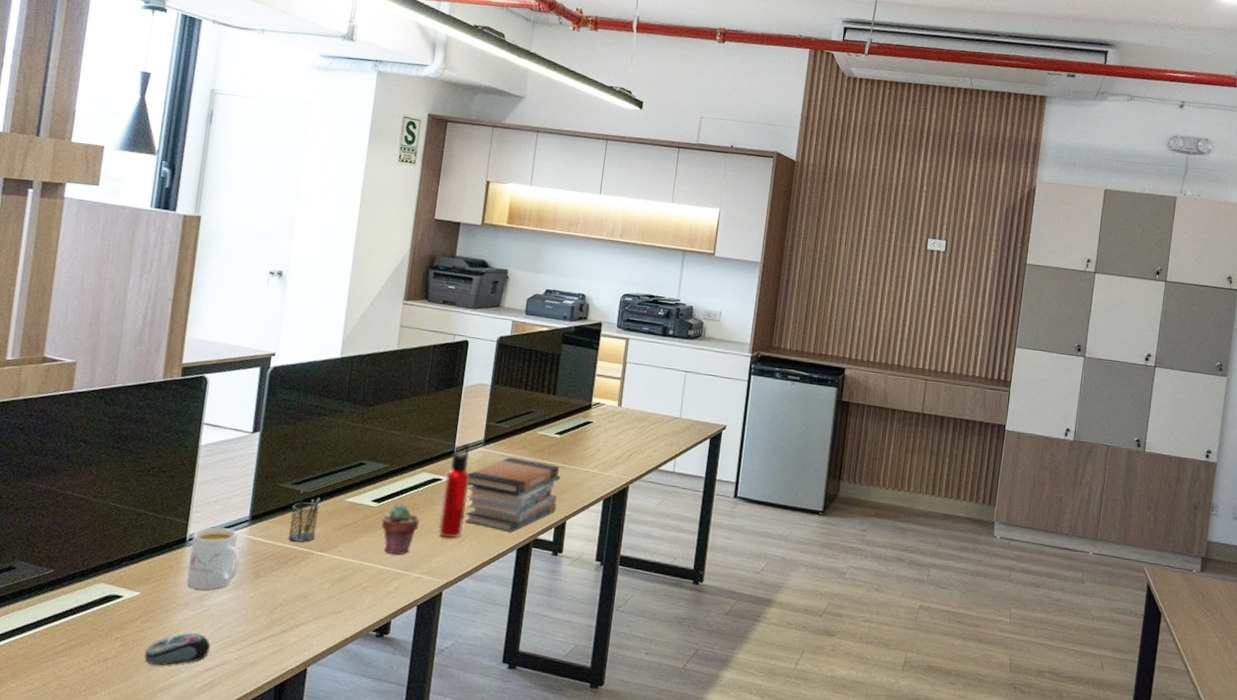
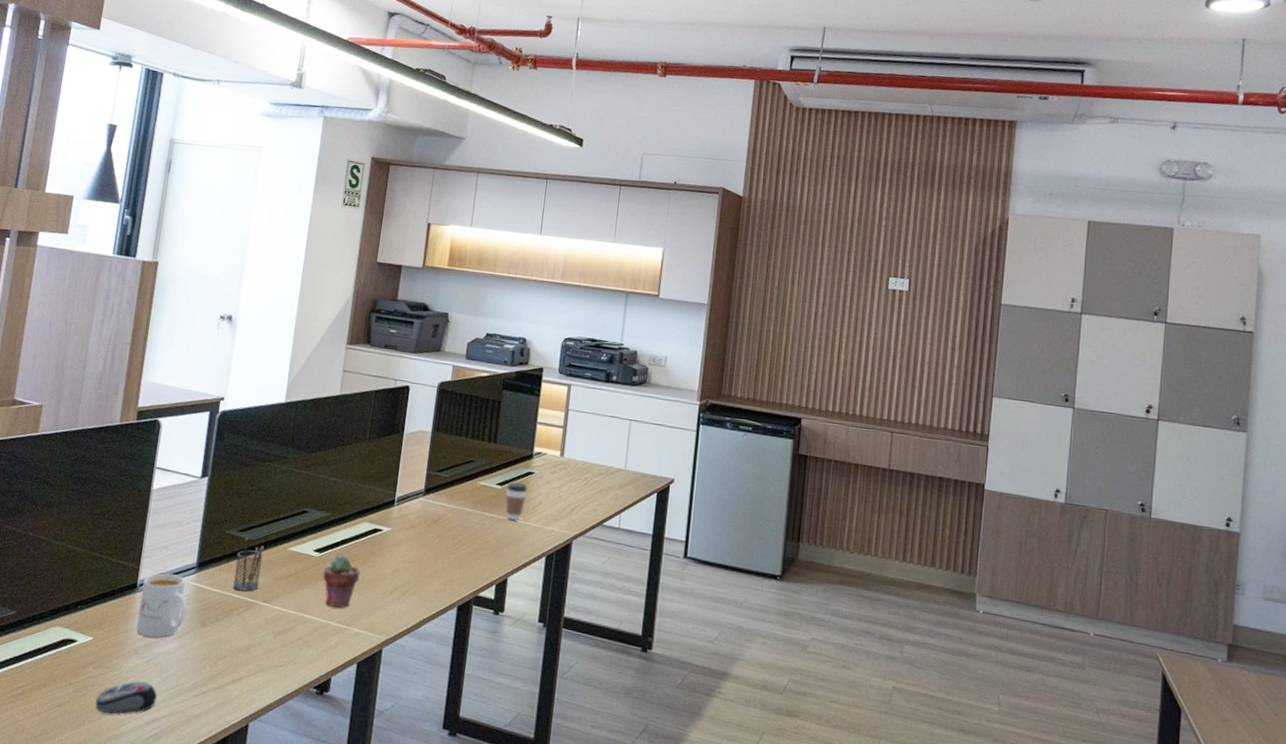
water bottle: present [438,442,471,539] -> none [378,491,412,593]
book stack: present [464,457,561,533] -> none [405,508,503,589]
coffee cup: none [564,431,586,467] -> present [505,482,527,520]

